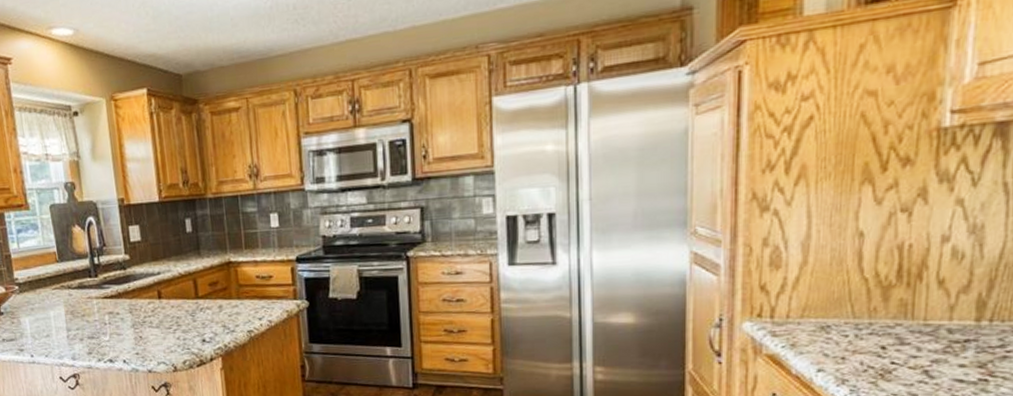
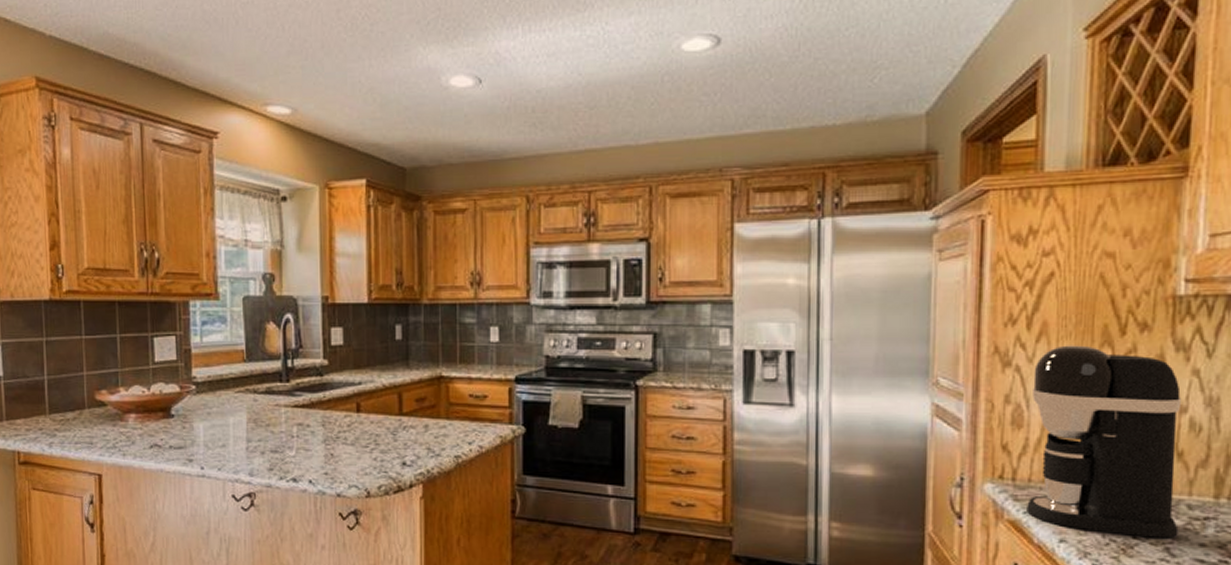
coffee maker: none [785,184,945,363] -> present [1026,345,1182,538]

